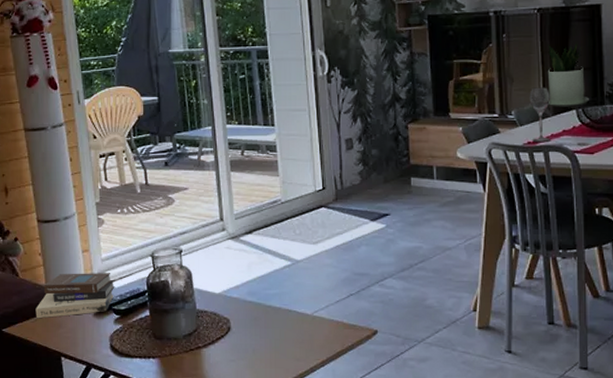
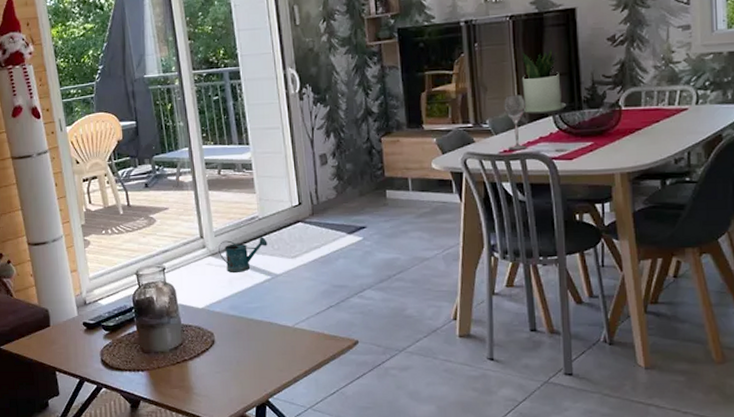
books: present [35,273,115,319] -> none [30,291,103,336]
watering can: none [239,221,289,257] -> present [218,237,268,273]

